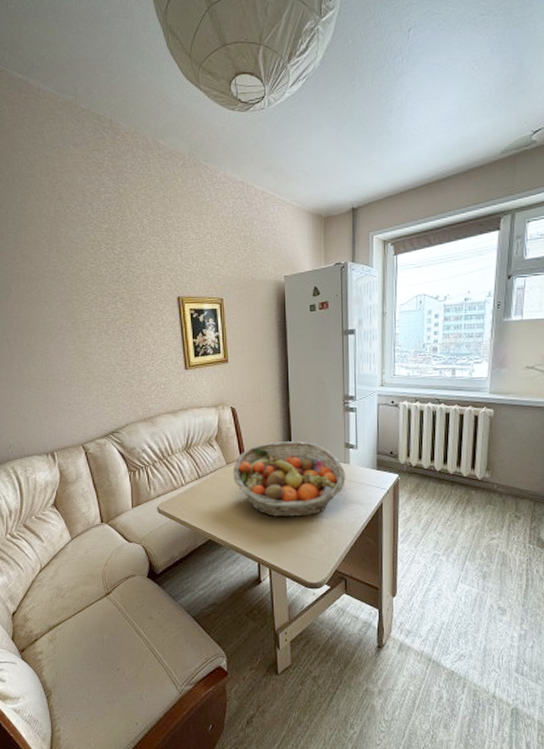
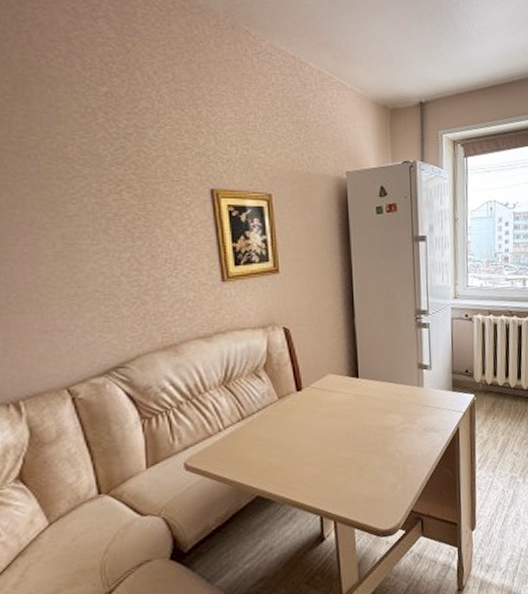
fruit basket: present [233,441,345,518] -> none [287,364,419,458]

